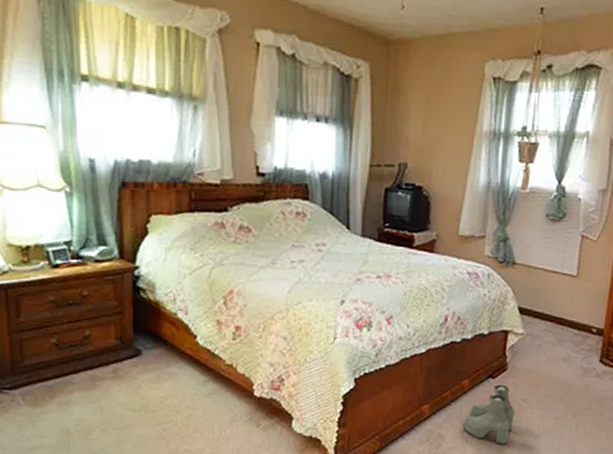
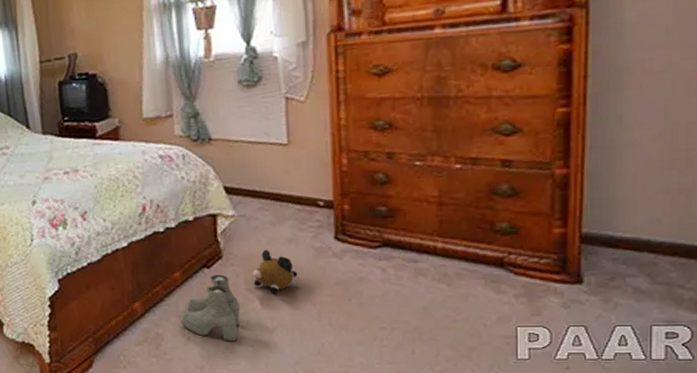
plush toy: none [529,365,566,405] -> present [252,249,298,294]

